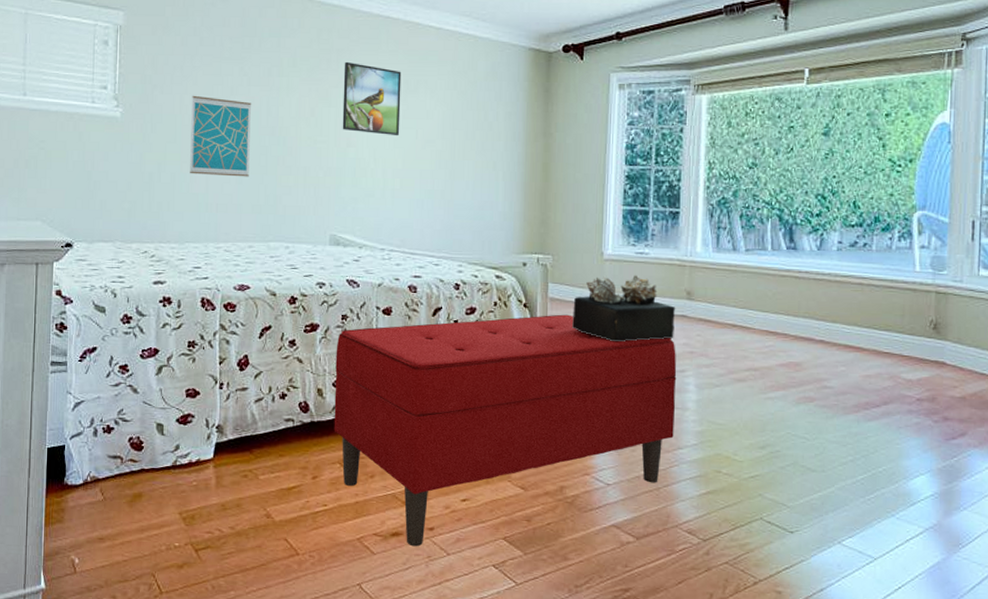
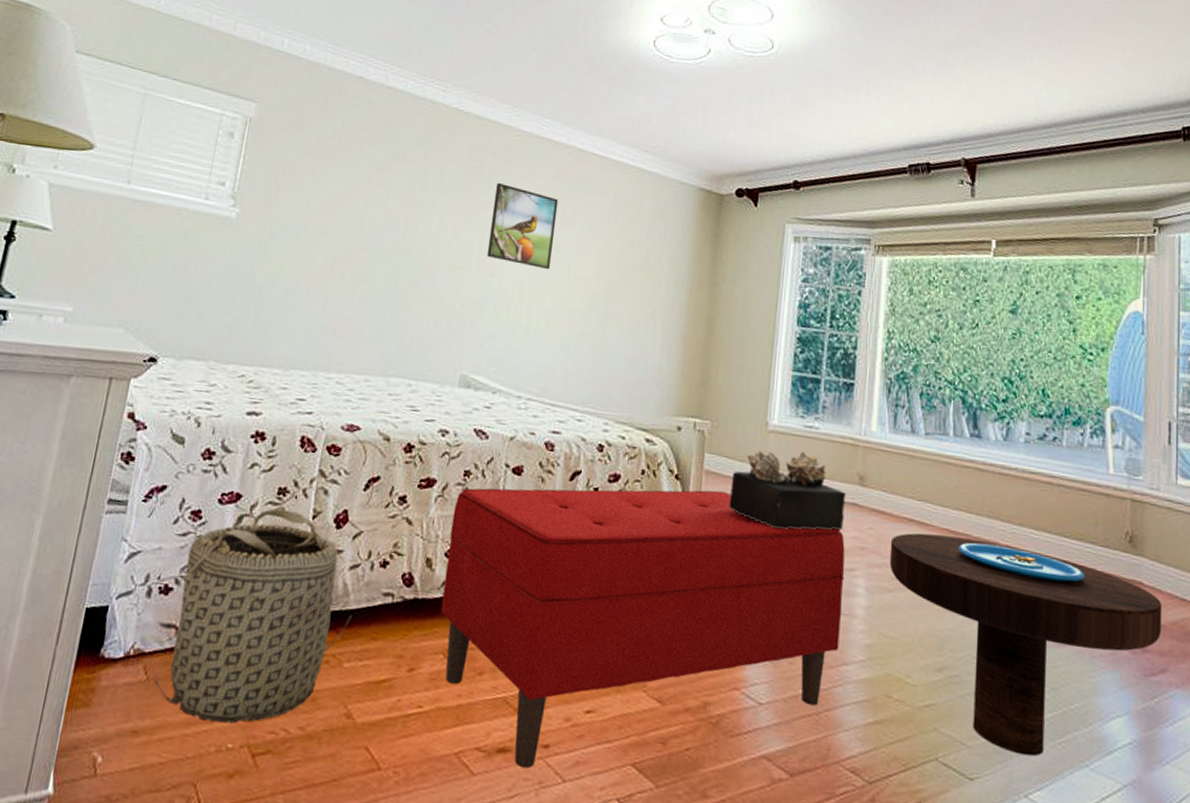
basket: none [108,358,261,528] -> present [152,508,352,724]
wall art: present [190,95,252,177] -> none [307,202,388,300]
side table: none [716,336,963,511] -> present [889,533,1162,757]

